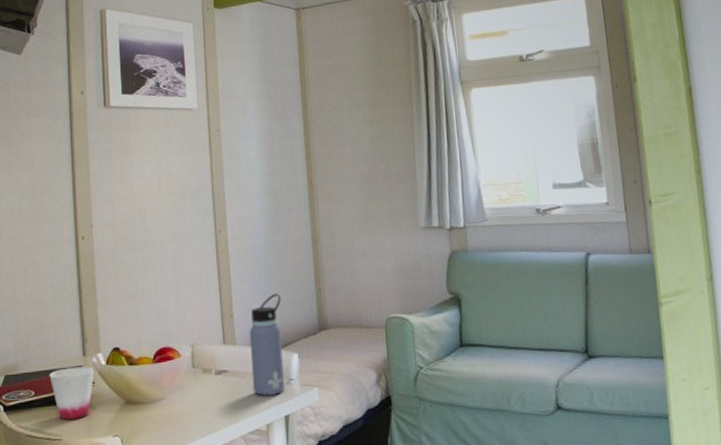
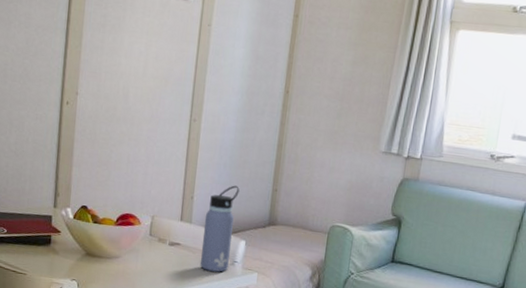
cup: present [49,366,95,421] -> none [21,214,63,260]

